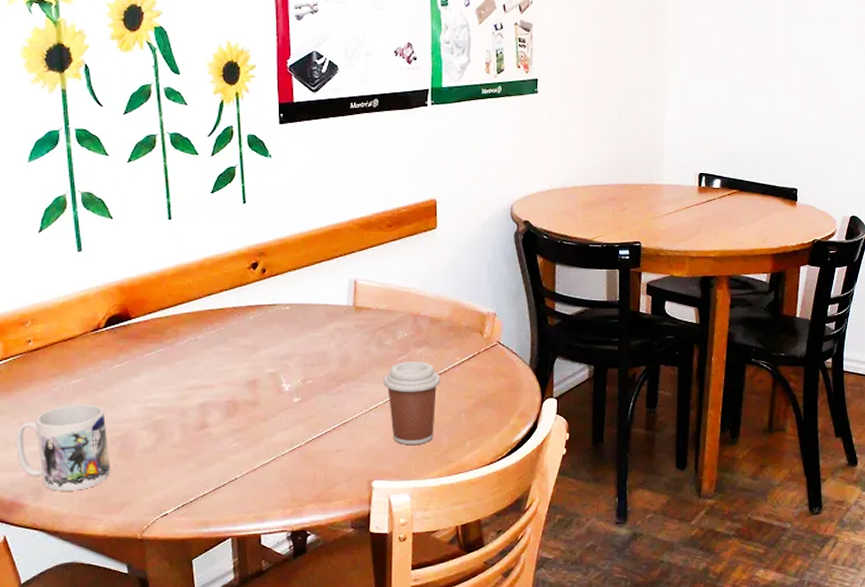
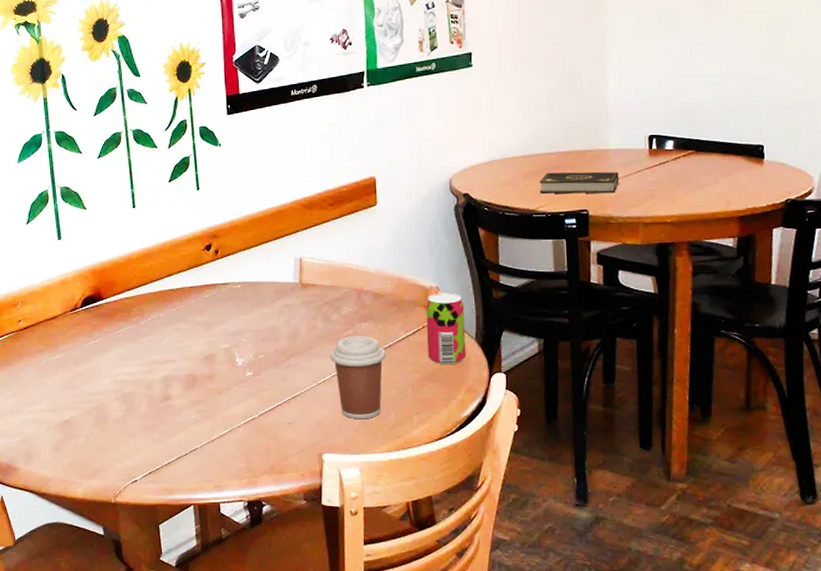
mug: present [15,404,110,491] -> none [10,377,87,456]
beverage can: none [482,319,520,391] -> present [425,292,467,365]
book: none [597,203,671,227] -> present [540,171,620,194]

